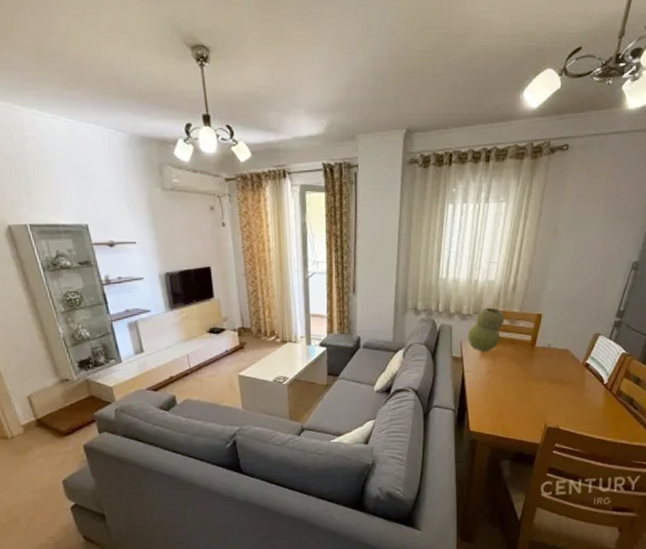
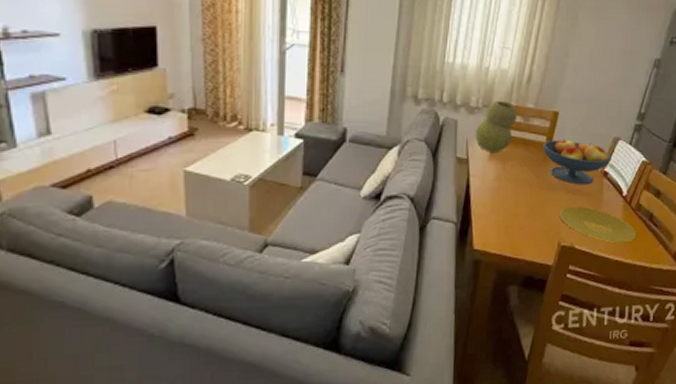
fruit bowl: none [528,336,592,376] -> present [542,138,611,185]
plate: none [545,393,618,424] -> present [559,206,637,242]

